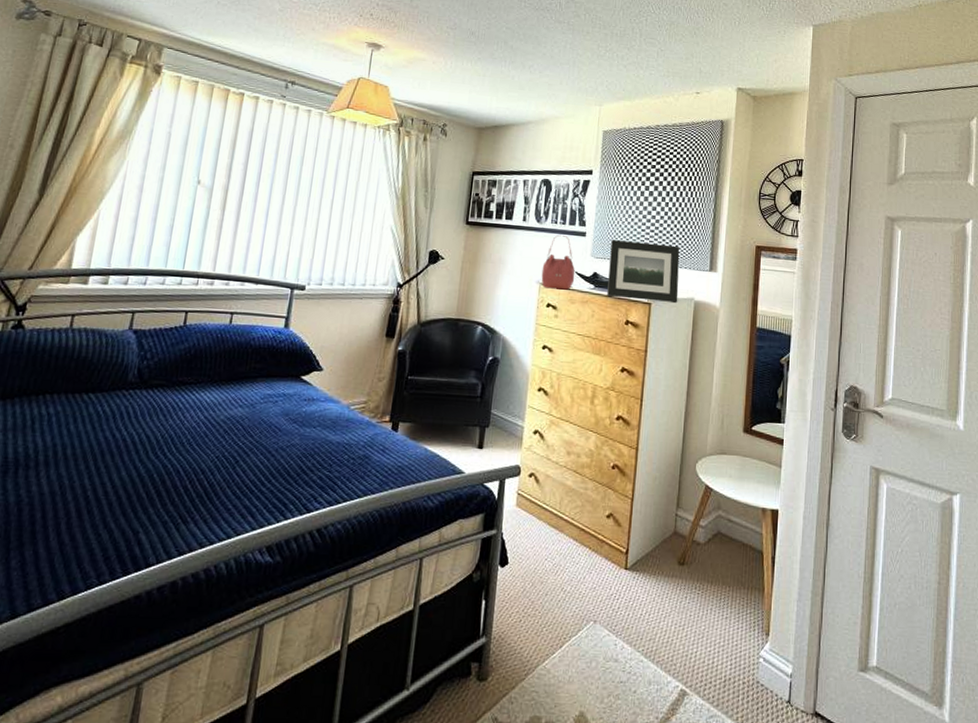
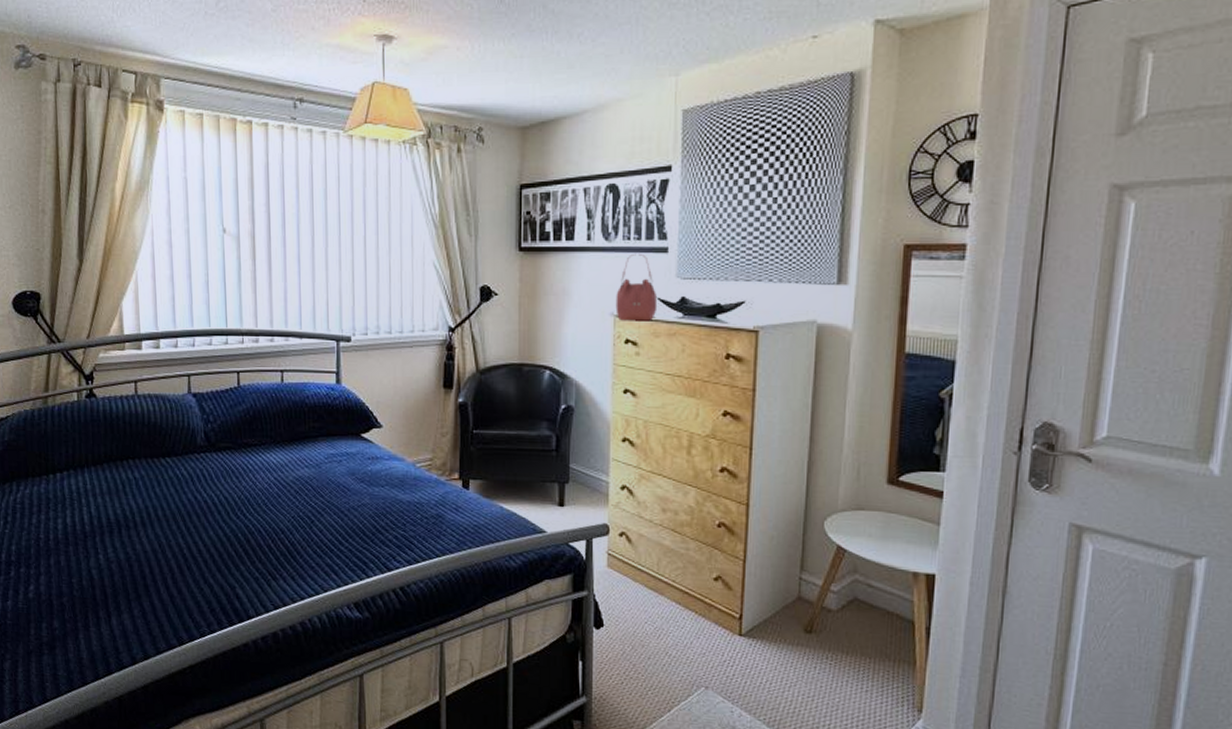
picture frame: present [607,240,680,303] -> none [700,254,795,328]

